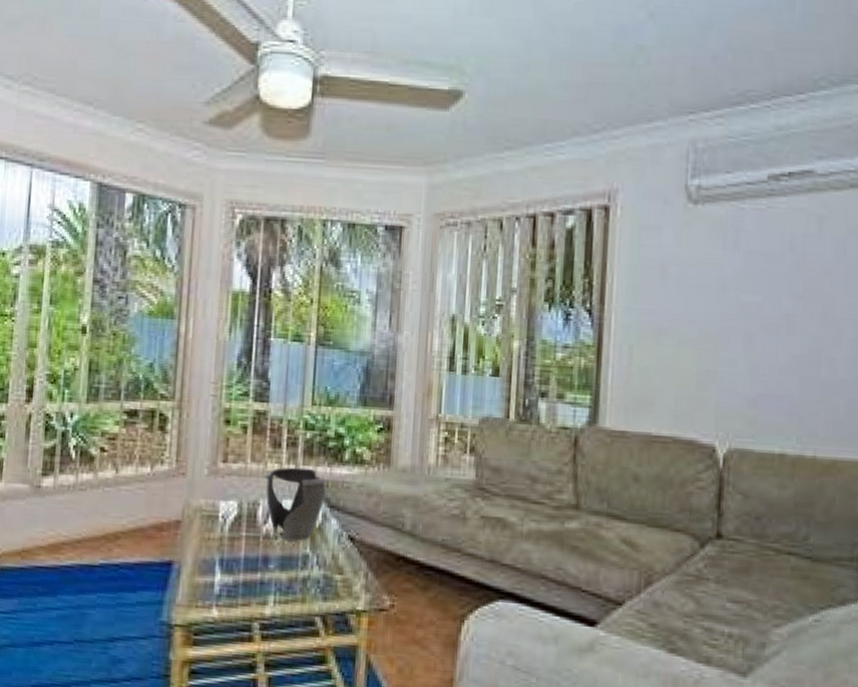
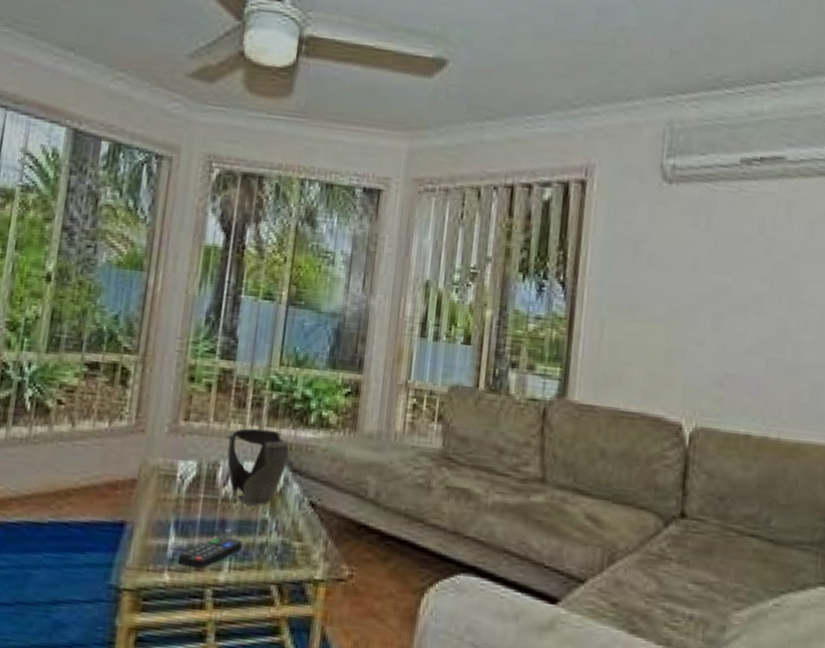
remote control: none [225,571,285,603] -> present [178,535,242,568]

